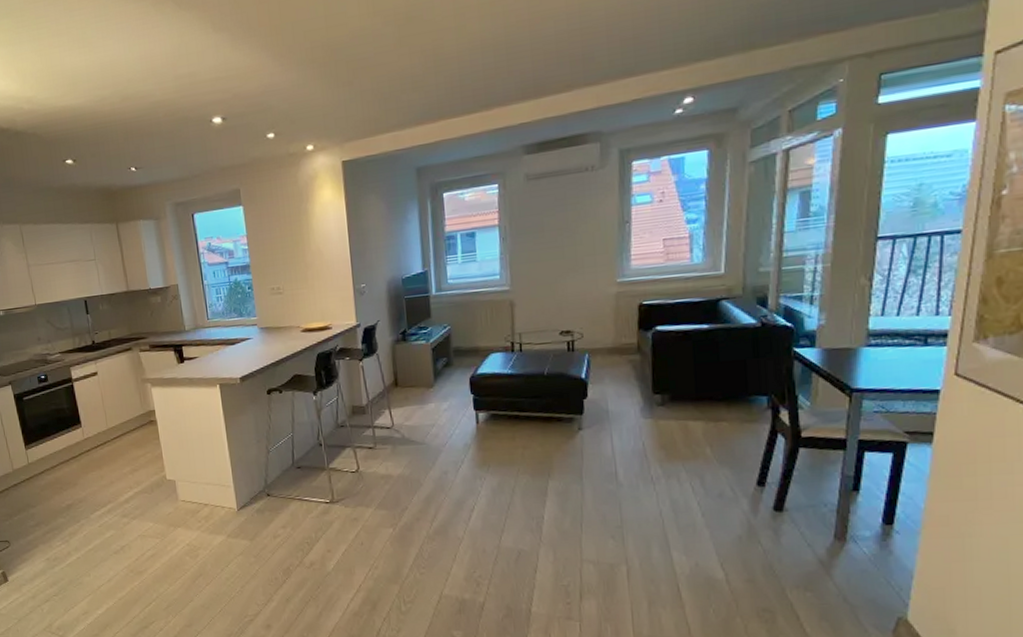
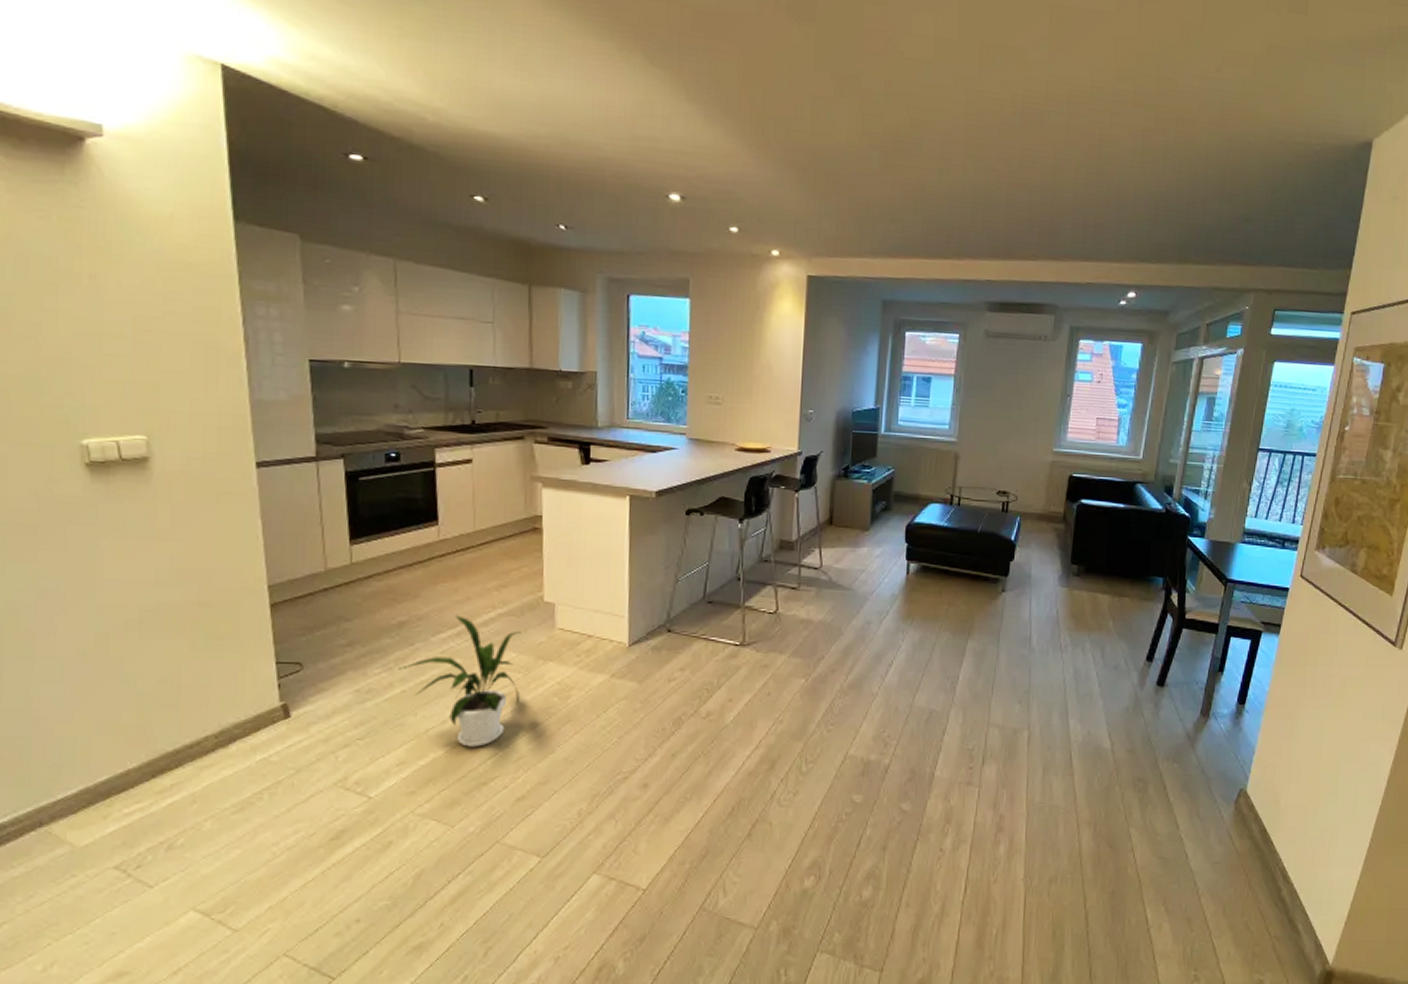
house plant: none [72,496,162,599] -> present [398,615,522,747]

